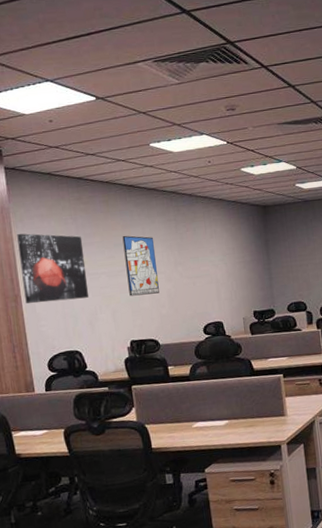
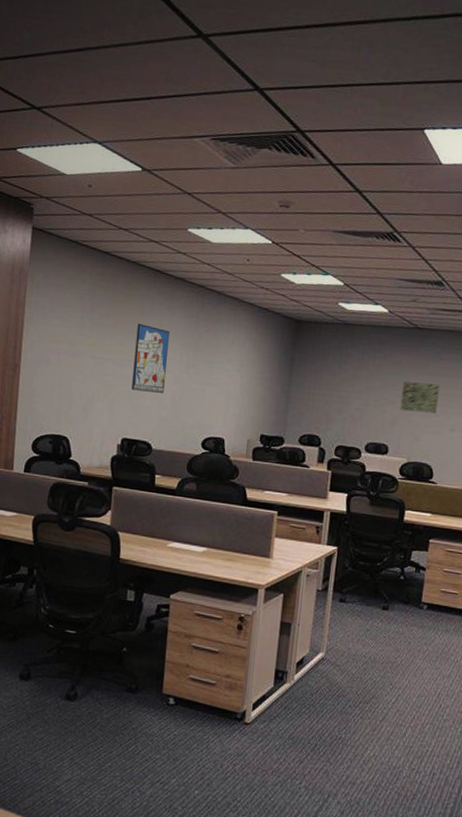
wall art: present [17,233,89,304] -> none [24,299,96,382]

